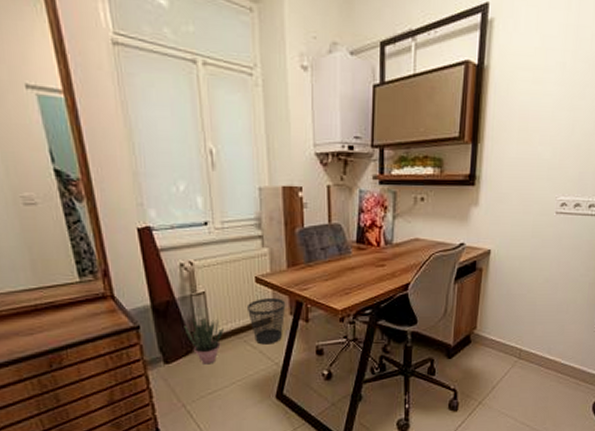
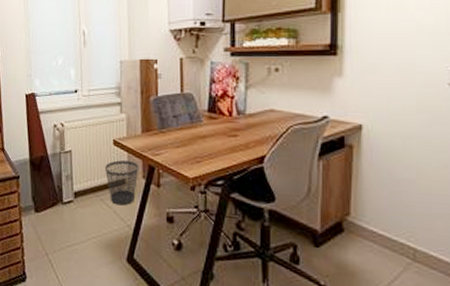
potted plant: present [184,318,224,365] -> none [52,174,84,218]

